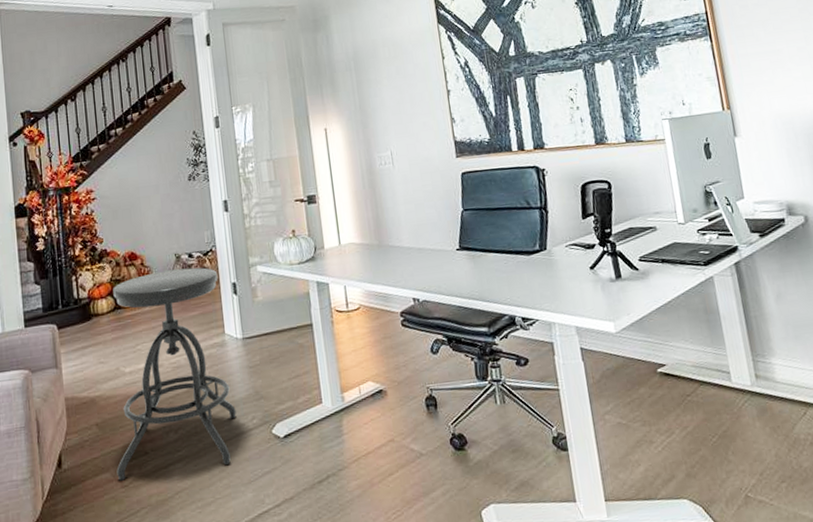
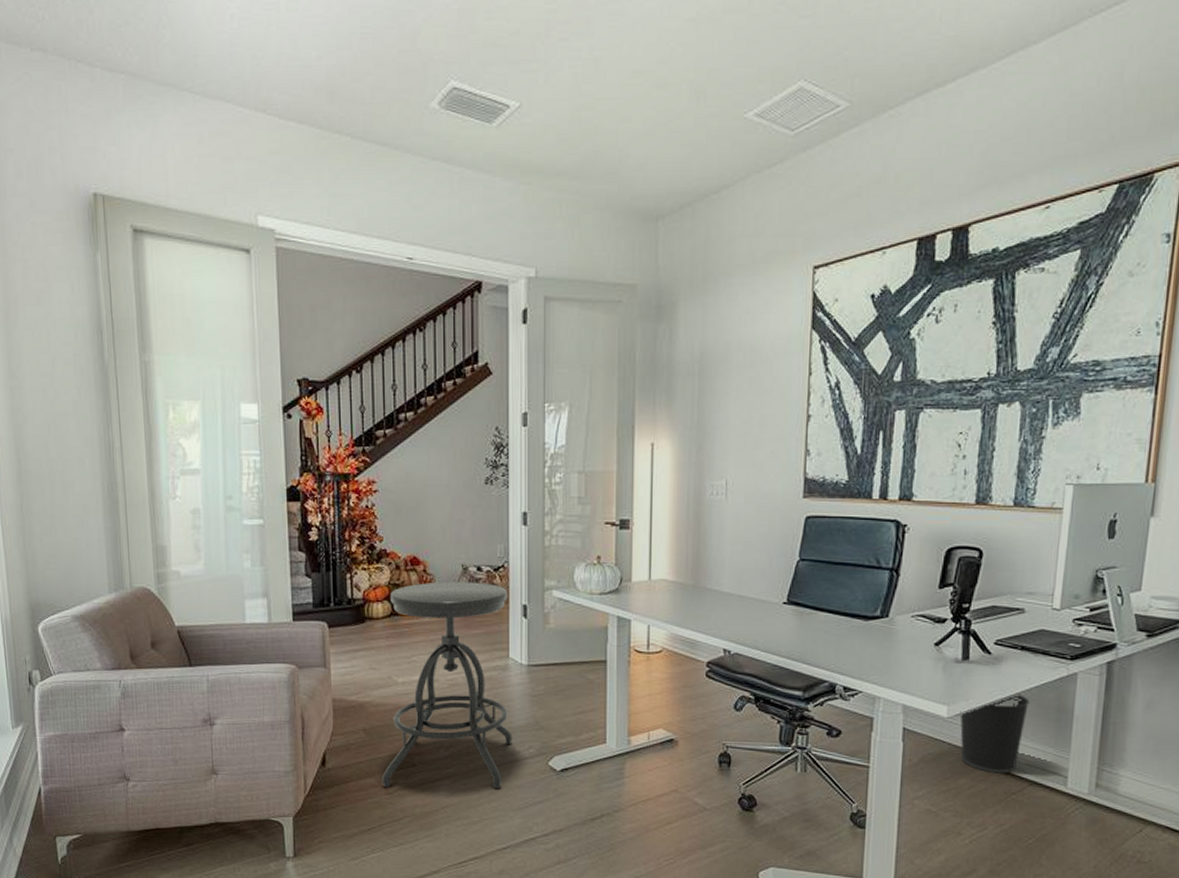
wastebasket: none [625,302,685,379] -> present [960,693,1030,774]

